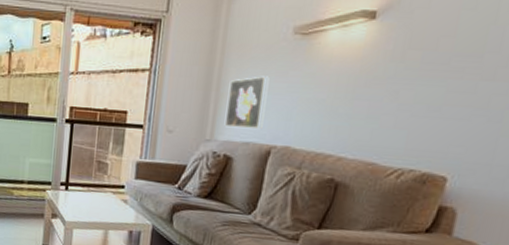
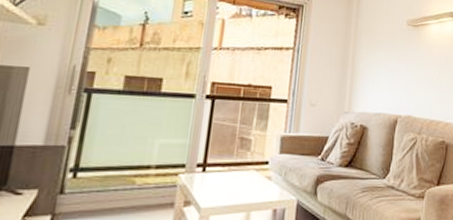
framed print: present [224,76,270,130] -> none [359,57,393,102]

